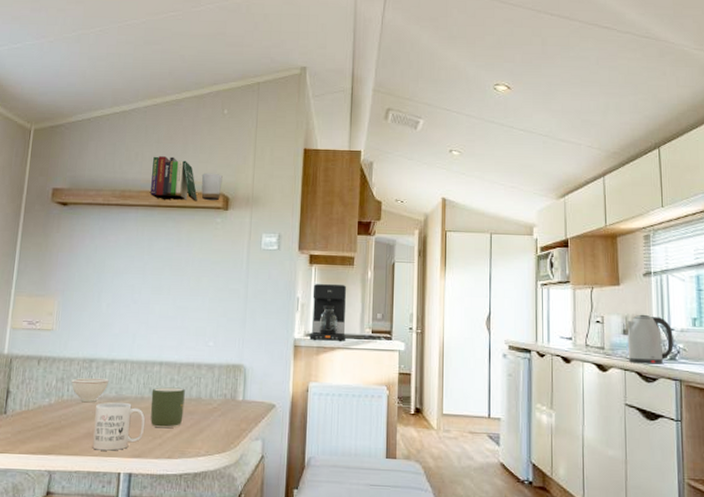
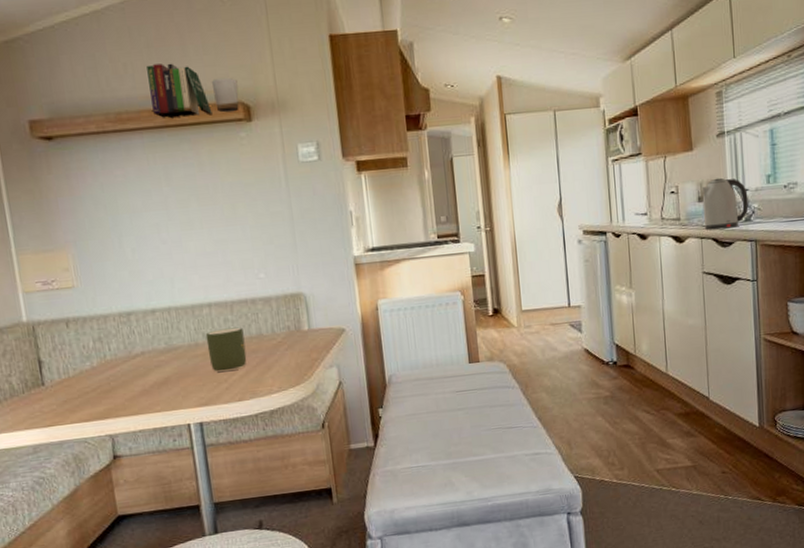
bowl: present [71,377,110,403] -> none [111,330,155,360]
mug: present [92,402,146,451] -> none [146,352,207,406]
coffee maker: present [309,284,346,342] -> none [365,190,410,256]

